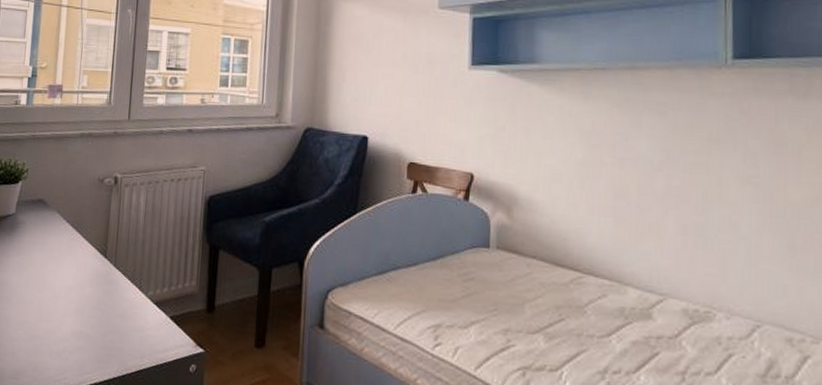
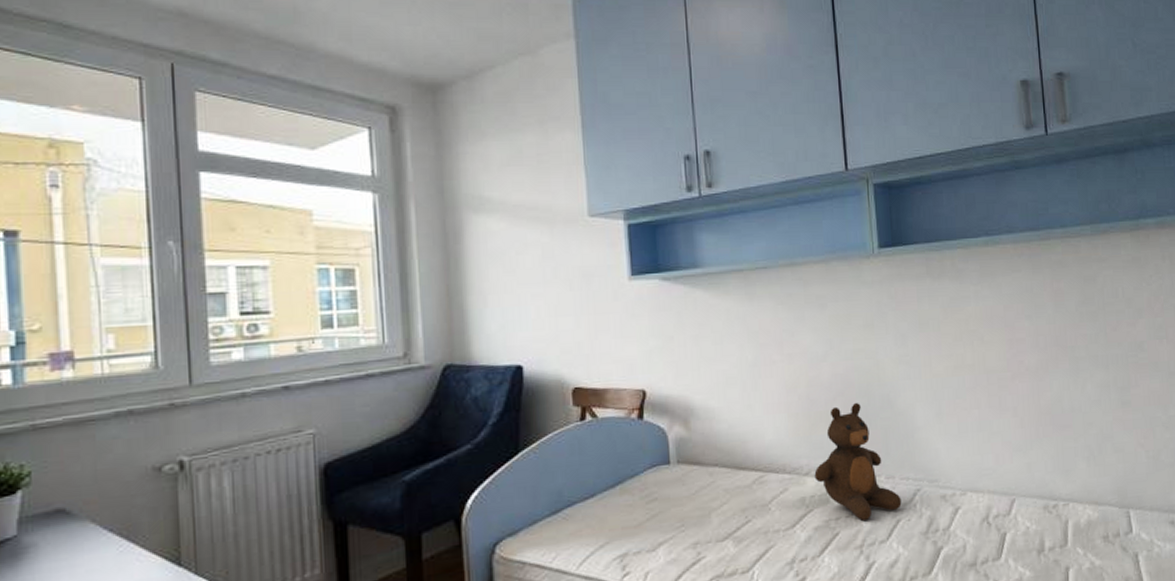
teddy bear: none [637,218,736,346] -> present [814,402,902,521]

